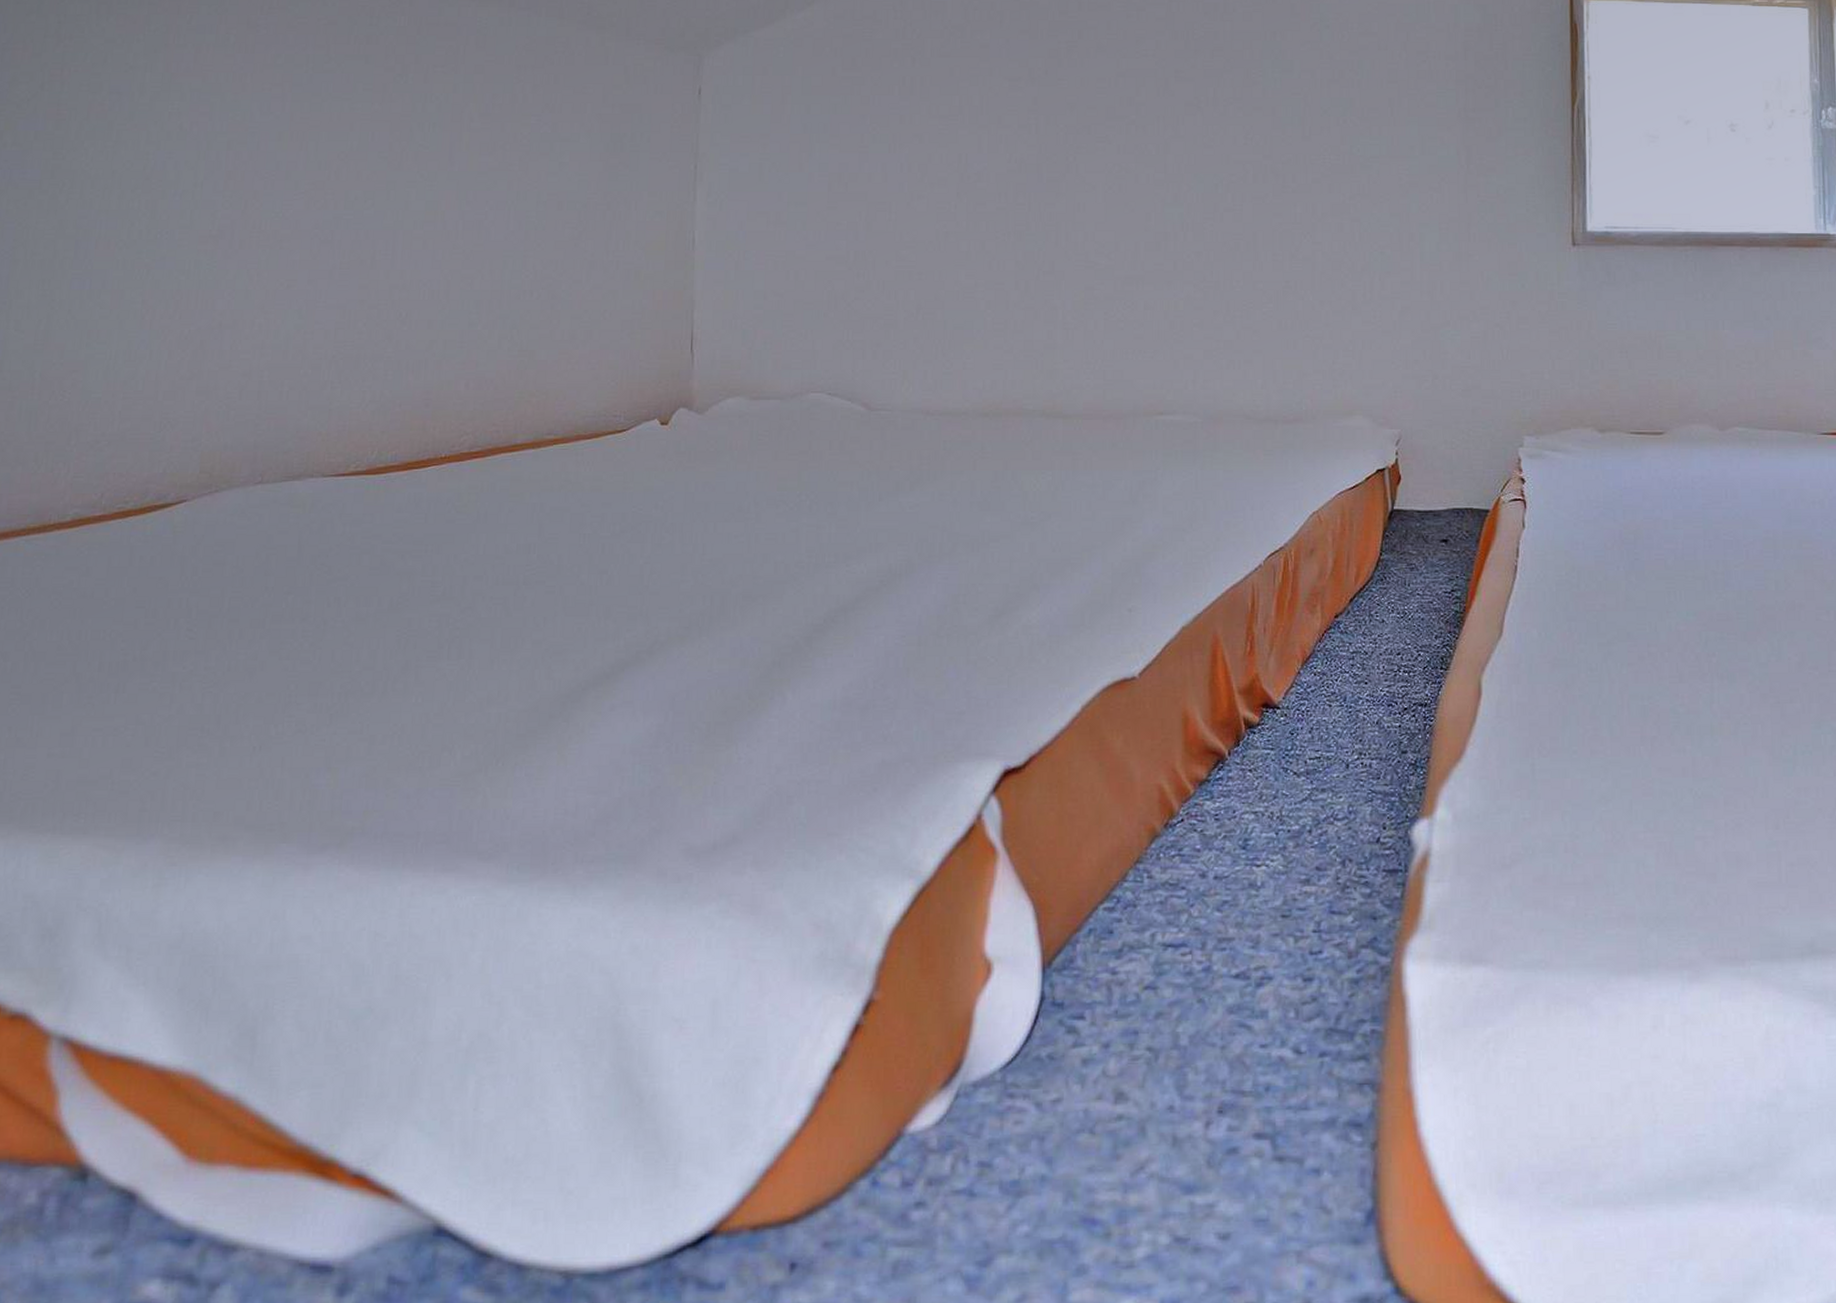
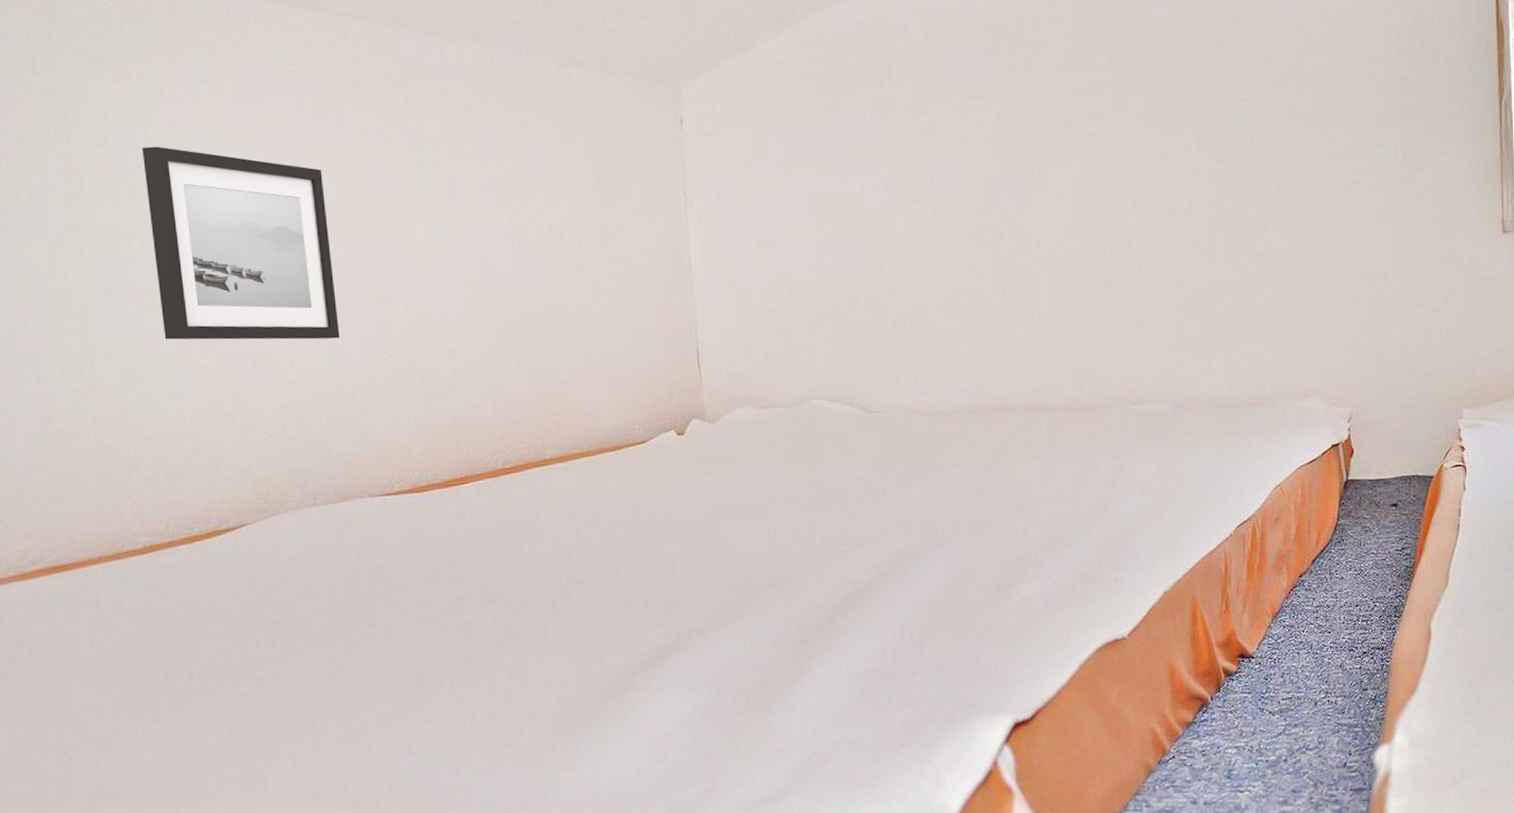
wall art: none [129,94,319,303] -> present [142,146,340,340]

